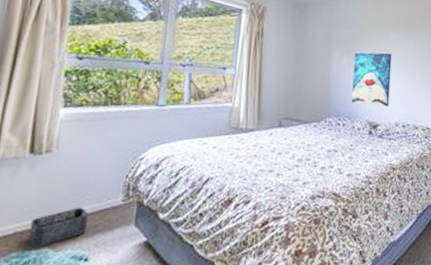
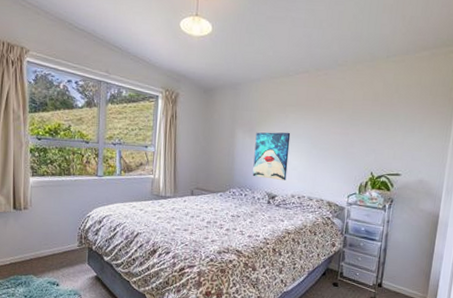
storage bin: present [28,206,88,248] -> none [19,248,56,274]

